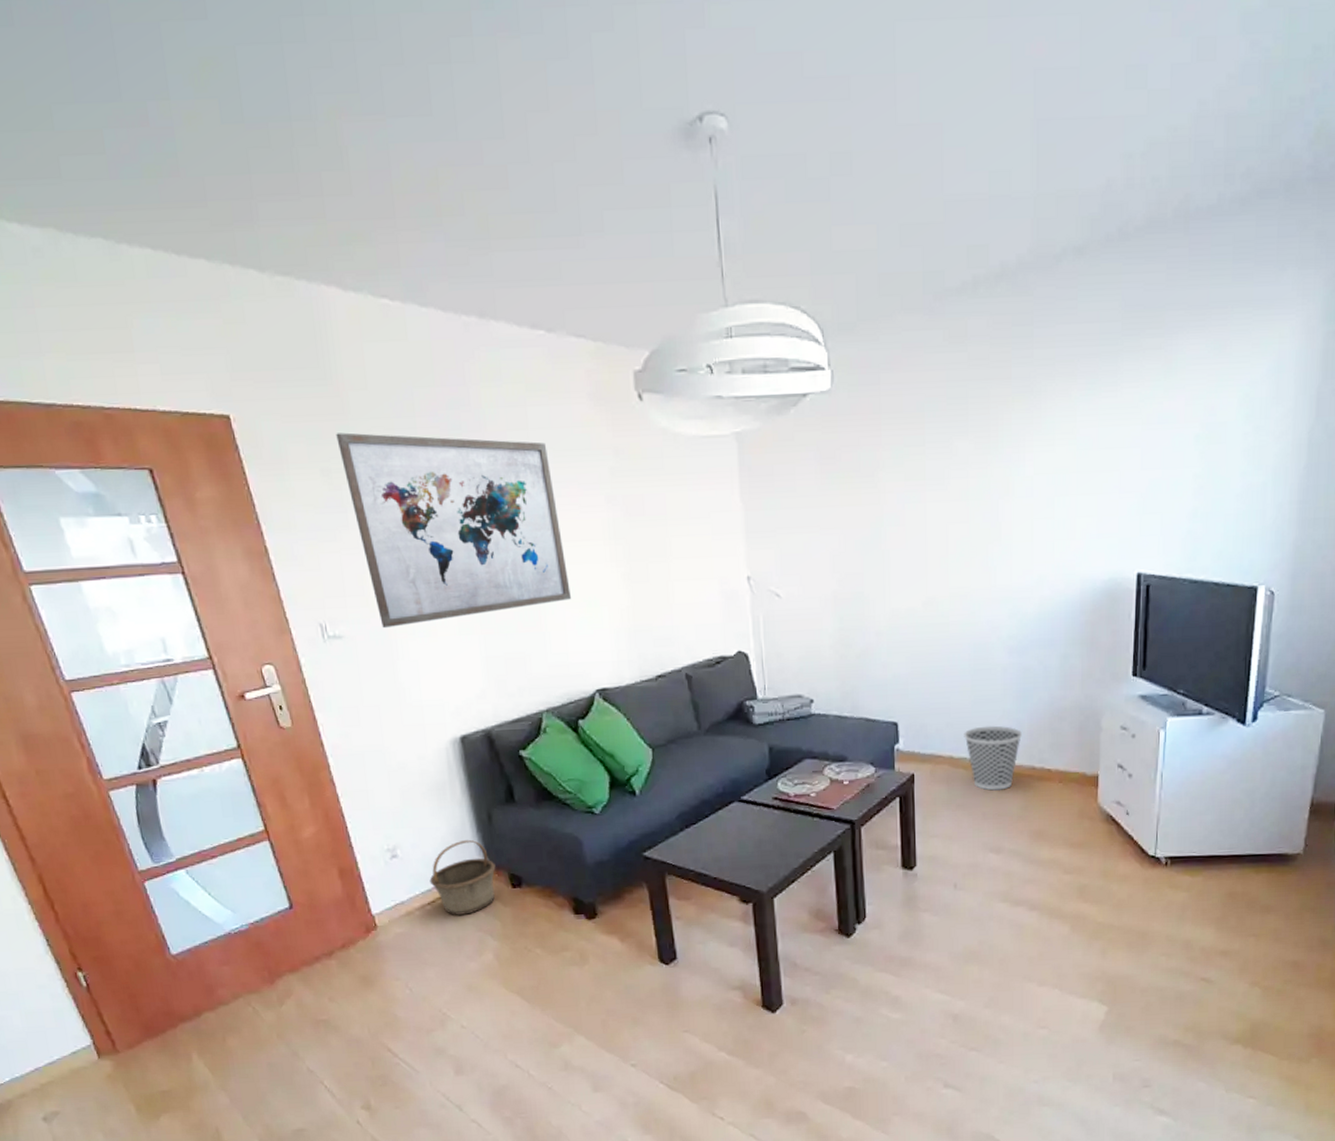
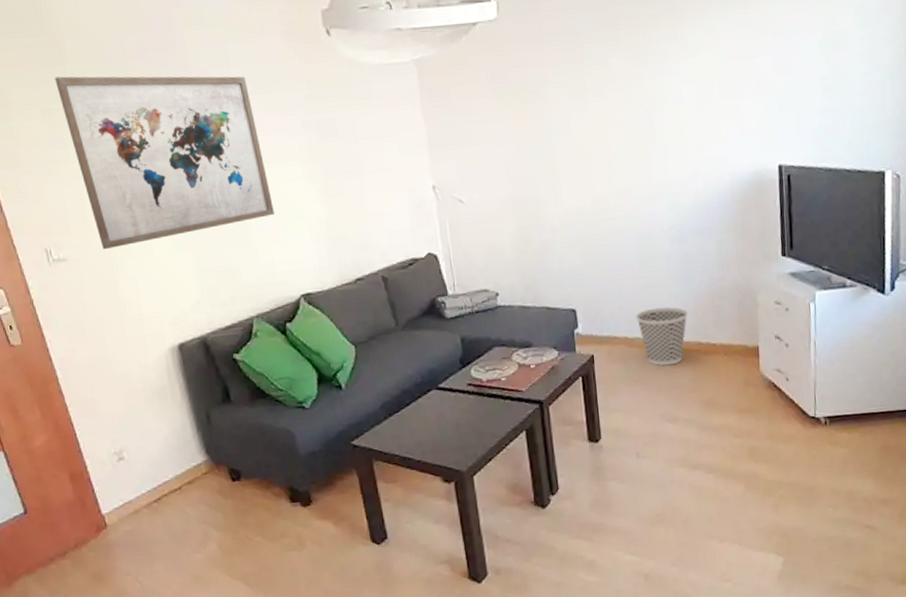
basket: present [429,839,496,915] -> none [154,439,216,511]

